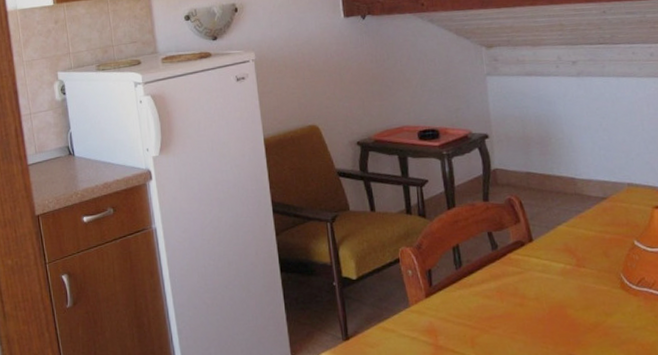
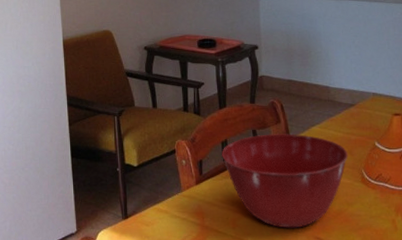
mixing bowl: none [453,235,603,345] -> present [222,134,348,228]

